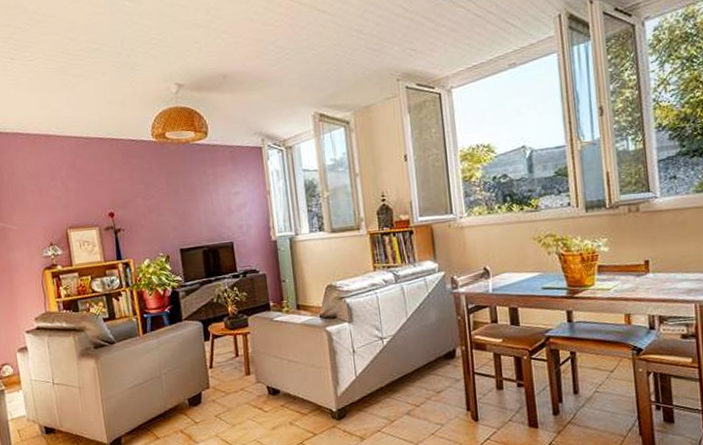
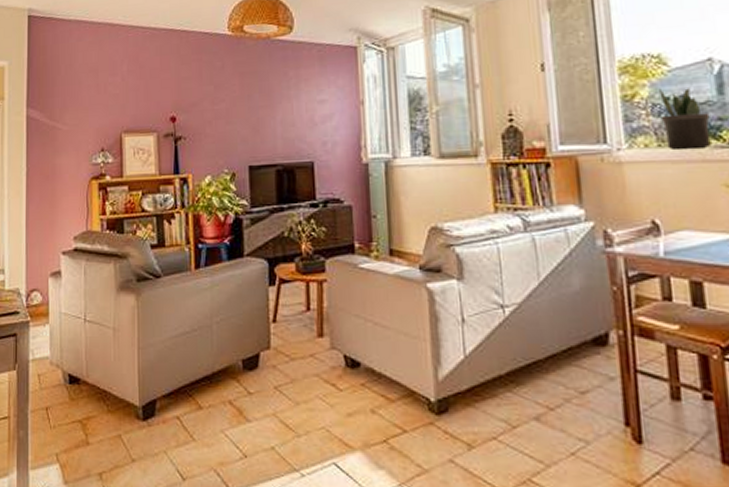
planter: none [489,168,523,216] -> present [659,86,710,151]

